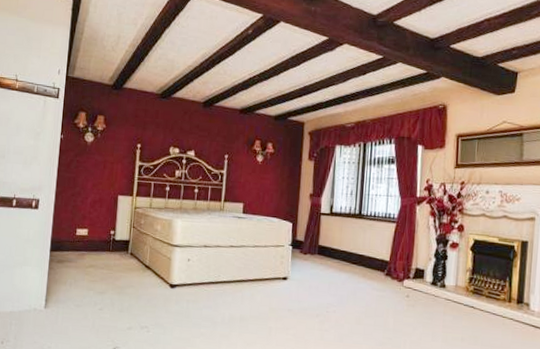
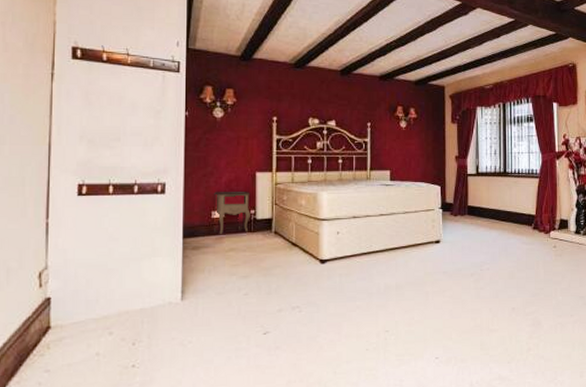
nightstand: none [77,211,112,251] -> present [213,192,251,234]

